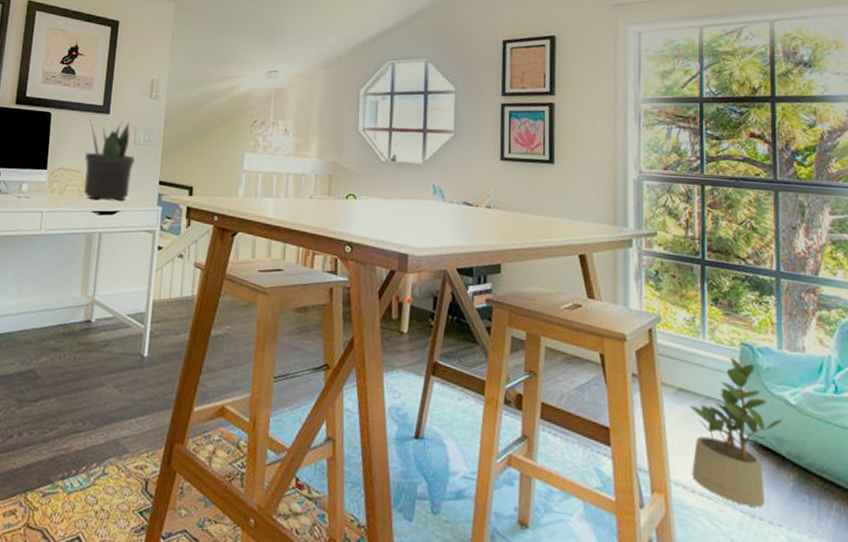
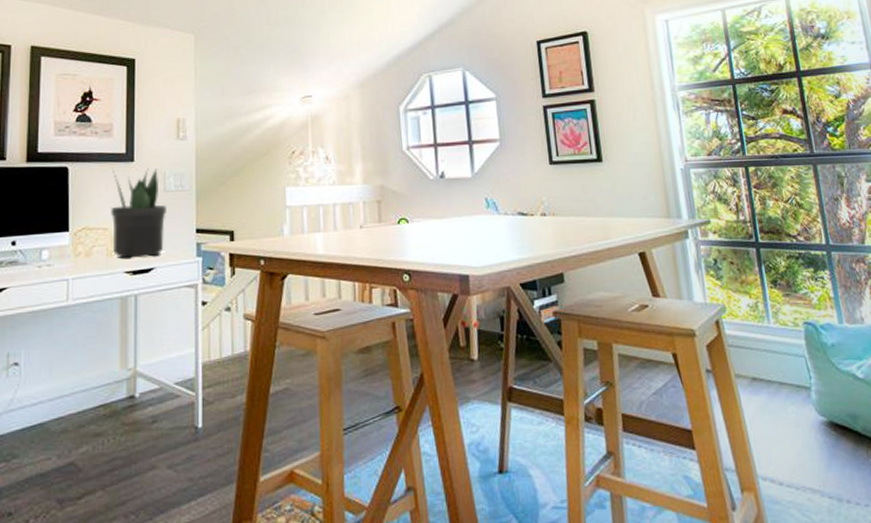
potted plant: present [690,357,783,508] -> none [765,338,854,491]

